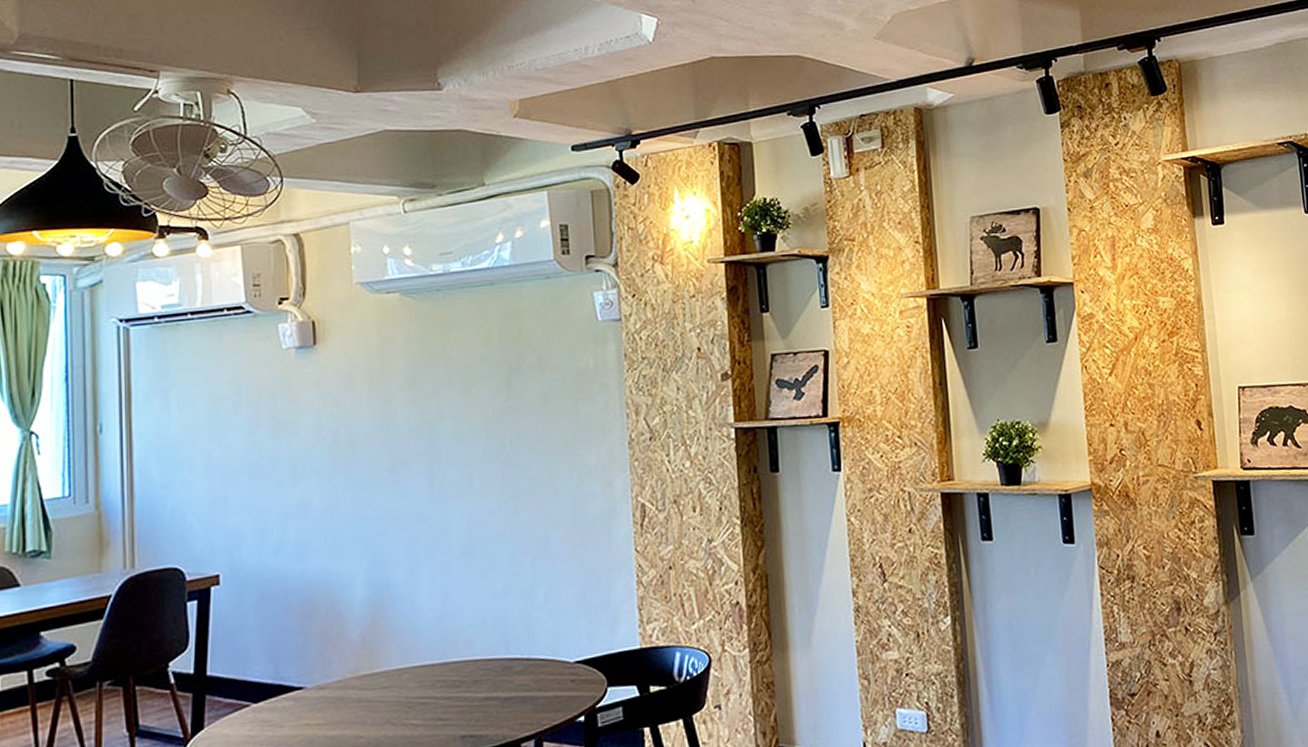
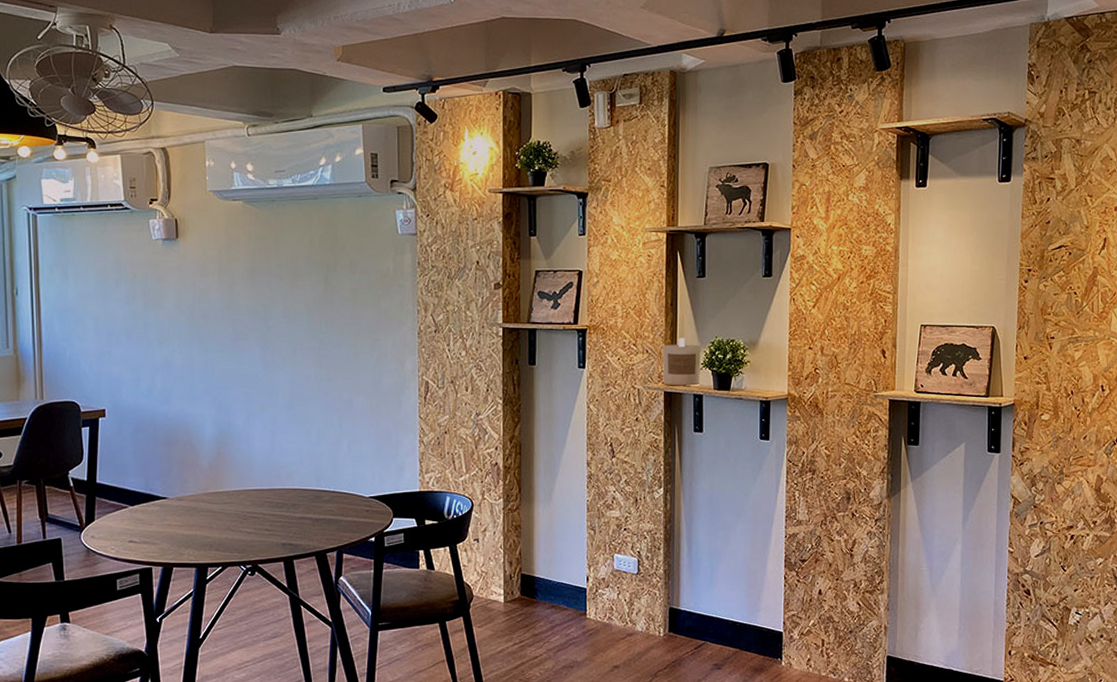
candle: none [933,423,984,485] -> present [662,337,701,386]

